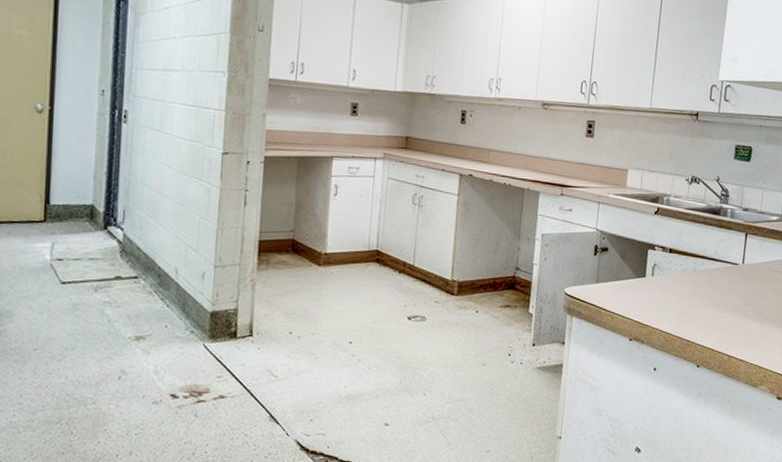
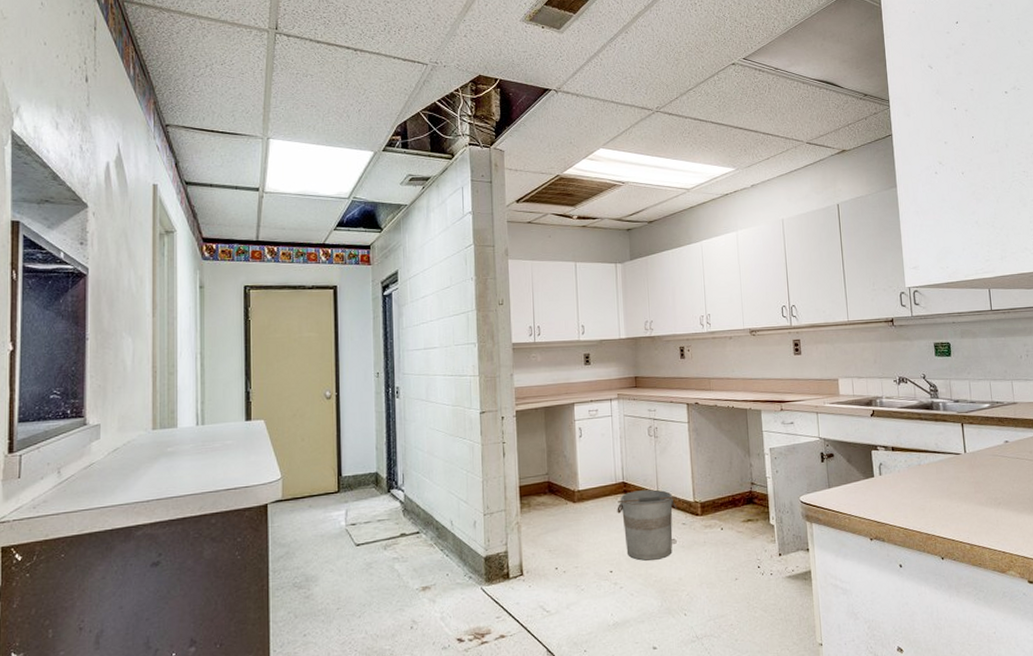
bucket: none [365,261,434,336] -> present [617,489,678,561]

